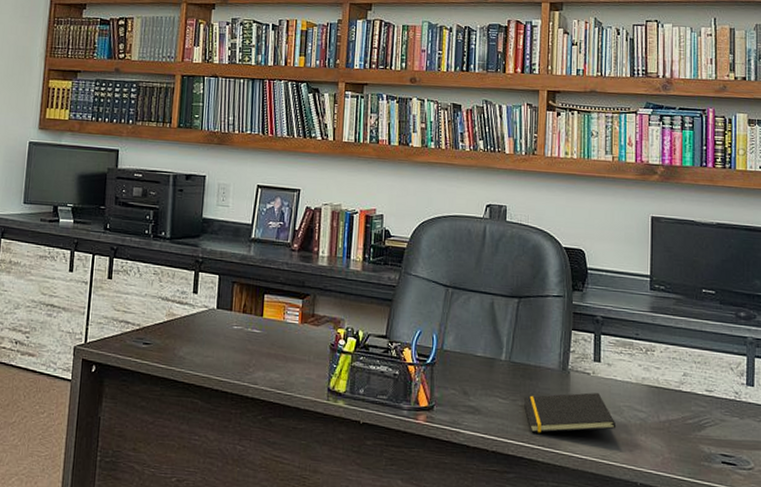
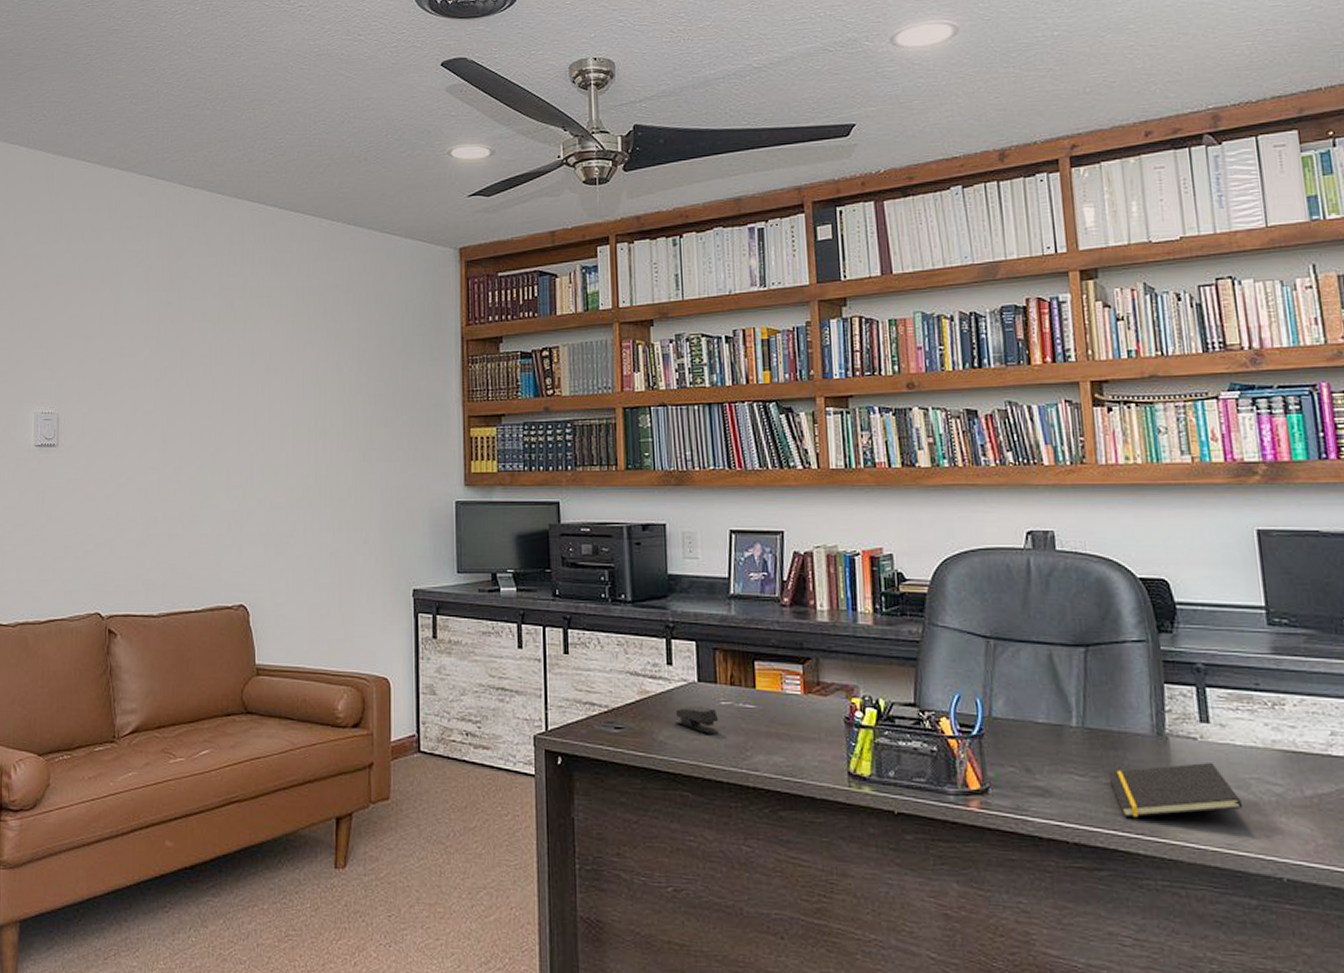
stapler: none [194,328,231,353] -> present [675,706,720,734]

